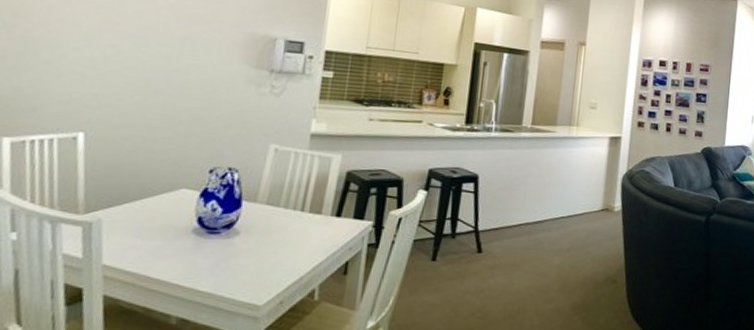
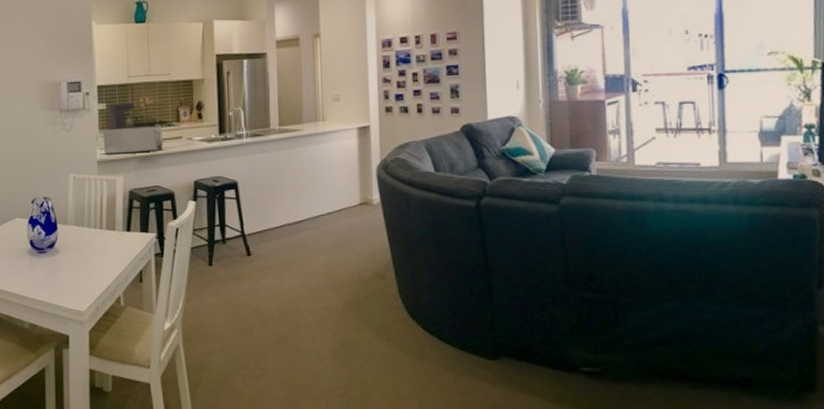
toaster: none [321,100,400,134] -> present [103,126,164,156]
coffee maker: none [333,72,371,104] -> present [108,102,138,131]

